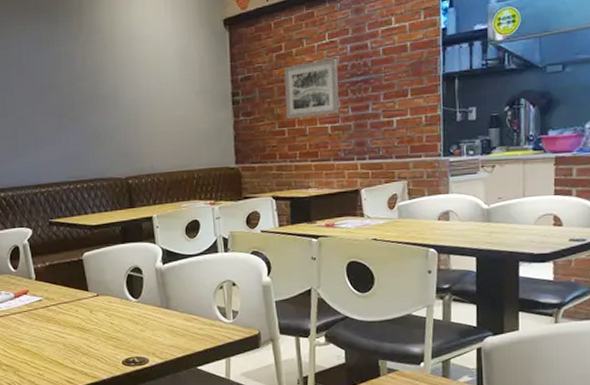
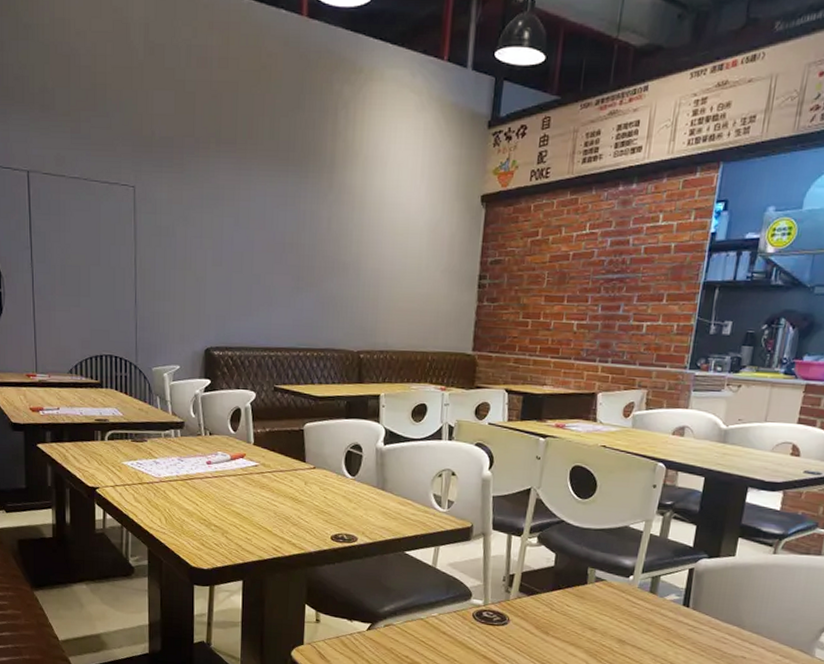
wall art: present [284,59,339,119] -> none [532,251,596,311]

